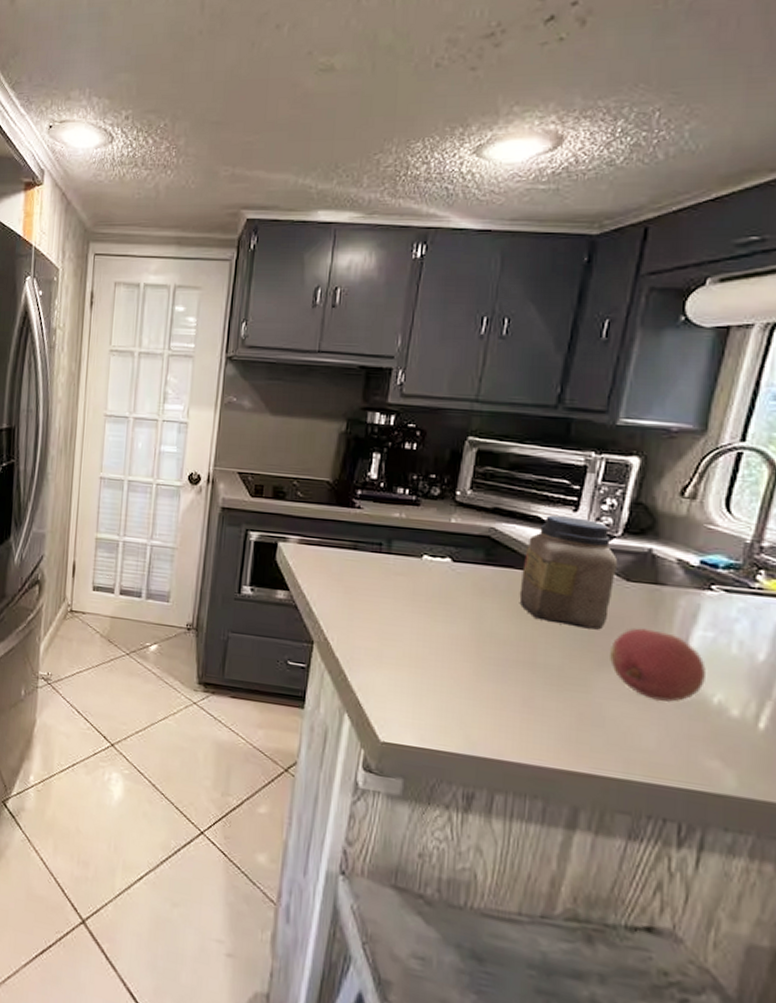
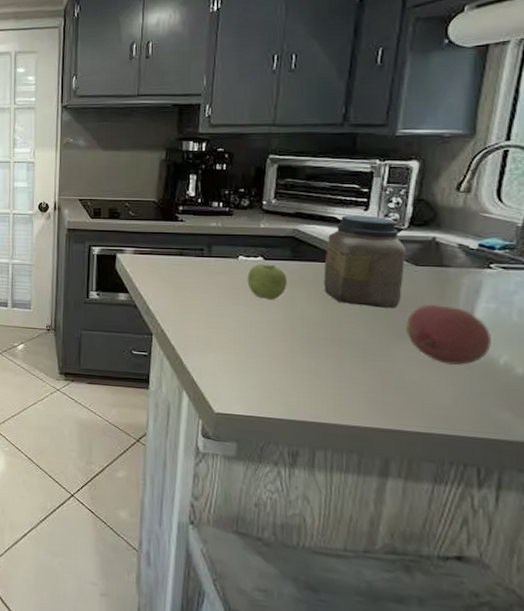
fruit: none [430,566,477,610] -> present [247,264,287,299]

